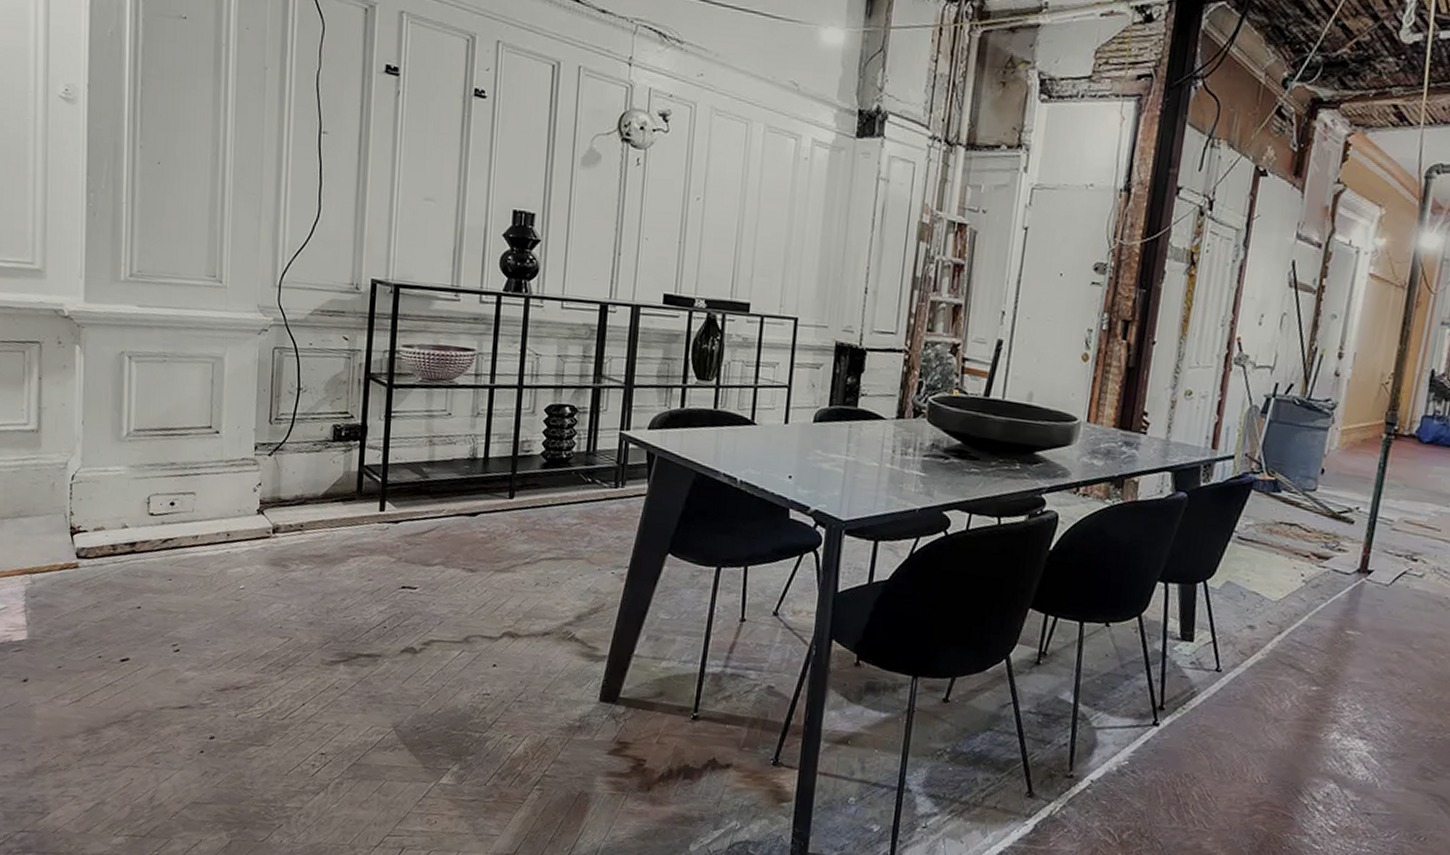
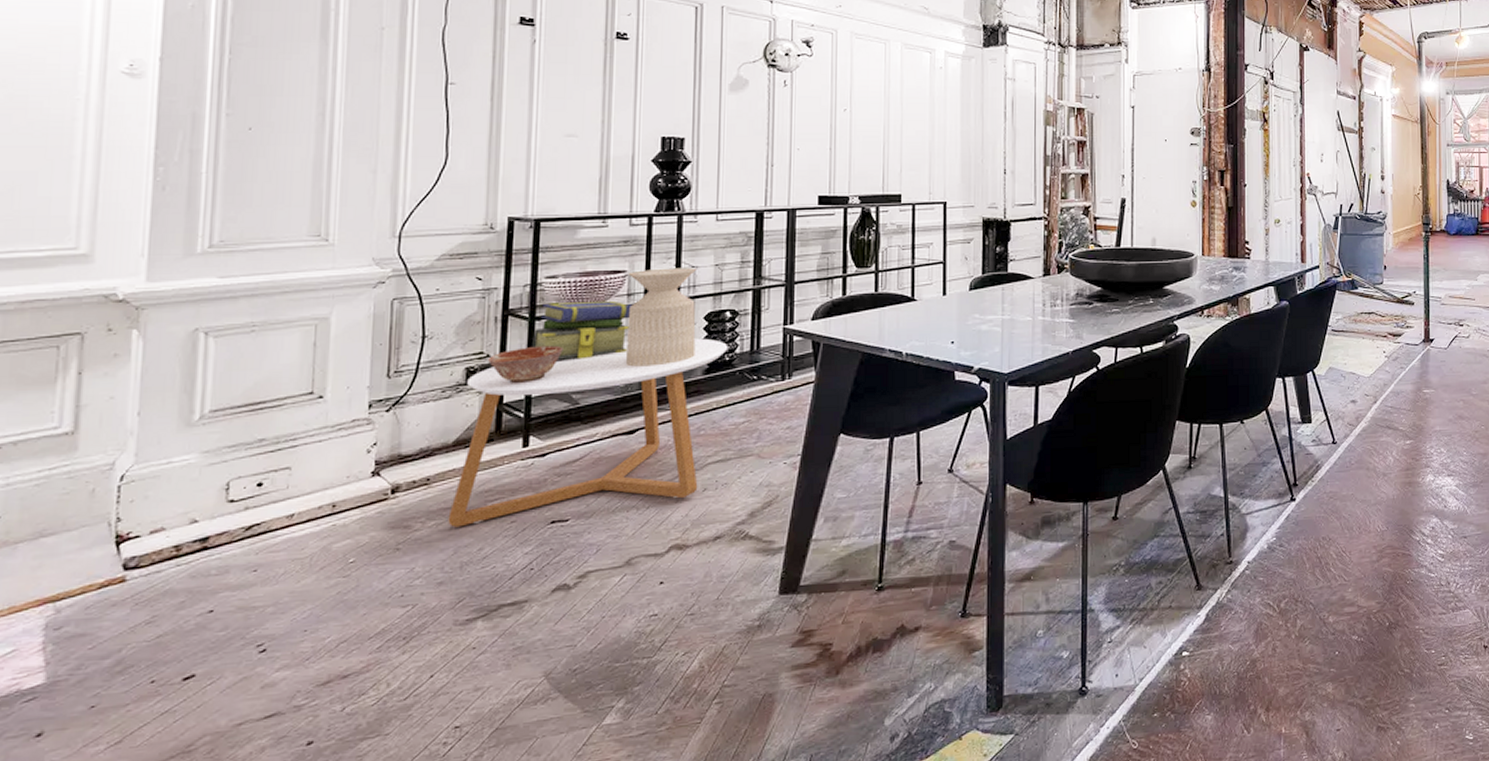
coffee table: none [317,422,566,589] -> present [448,338,728,528]
ceramic bowl: none [352,413,417,449] -> present [488,345,564,384]
stack of books: none [390,372,480,434] -> present [532,300,633,360]
side table: none [470,351,541,453] -> present [625,268,698,367]

